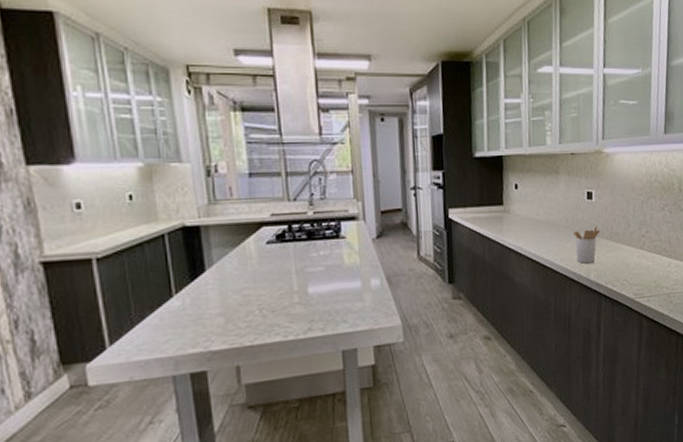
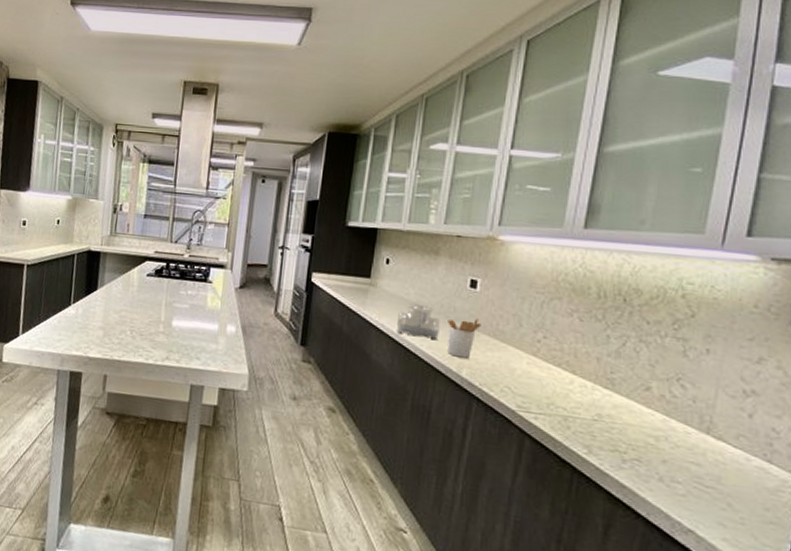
pipe fitting: none [532,222,568,253] -> present [397,303,440,339]

